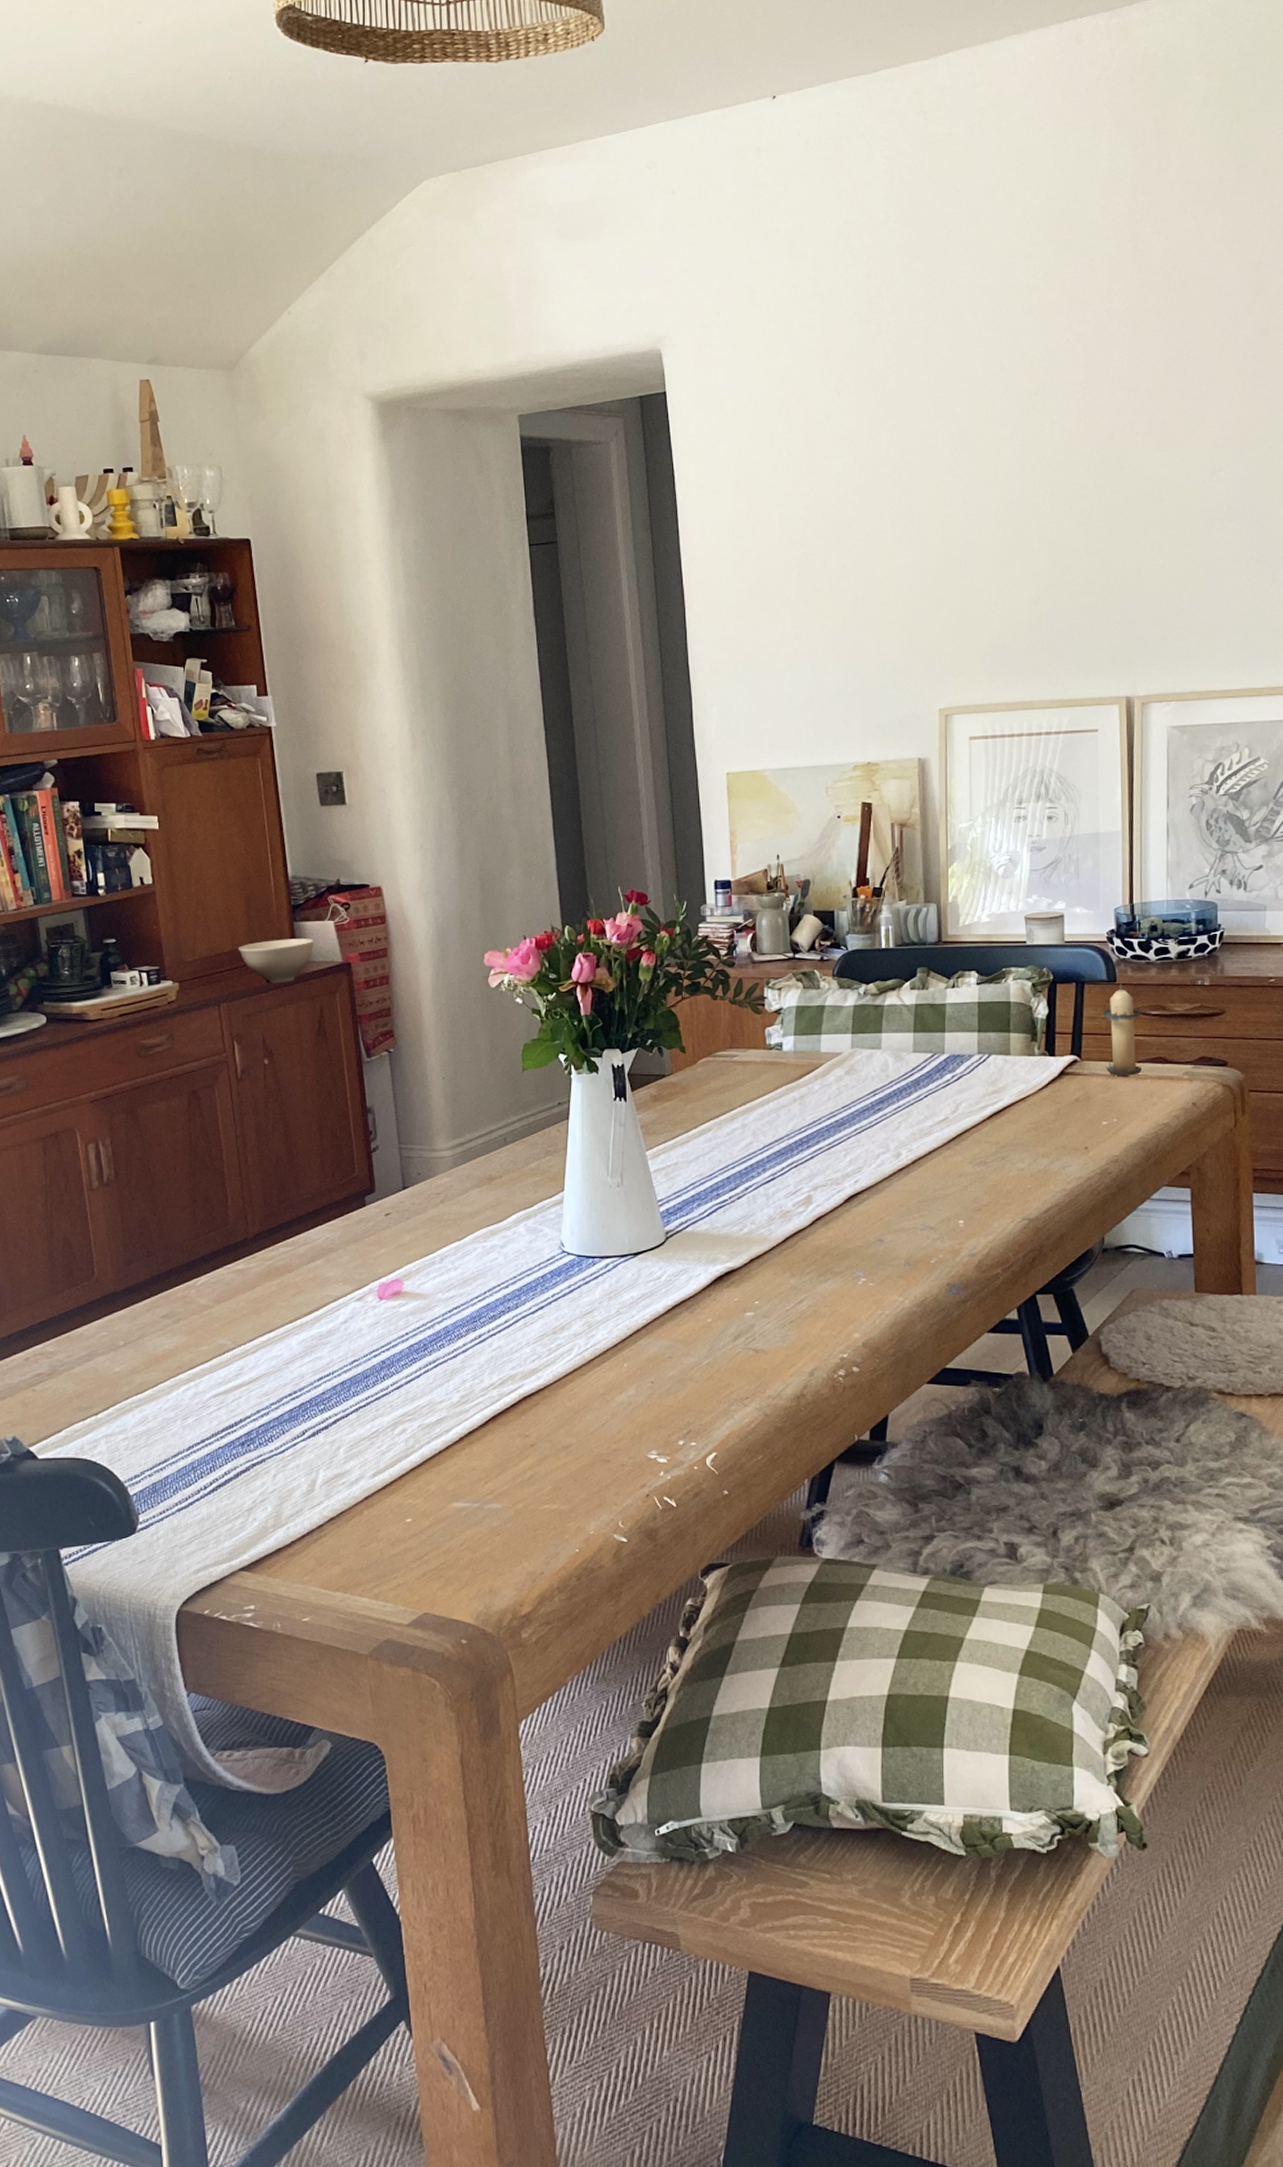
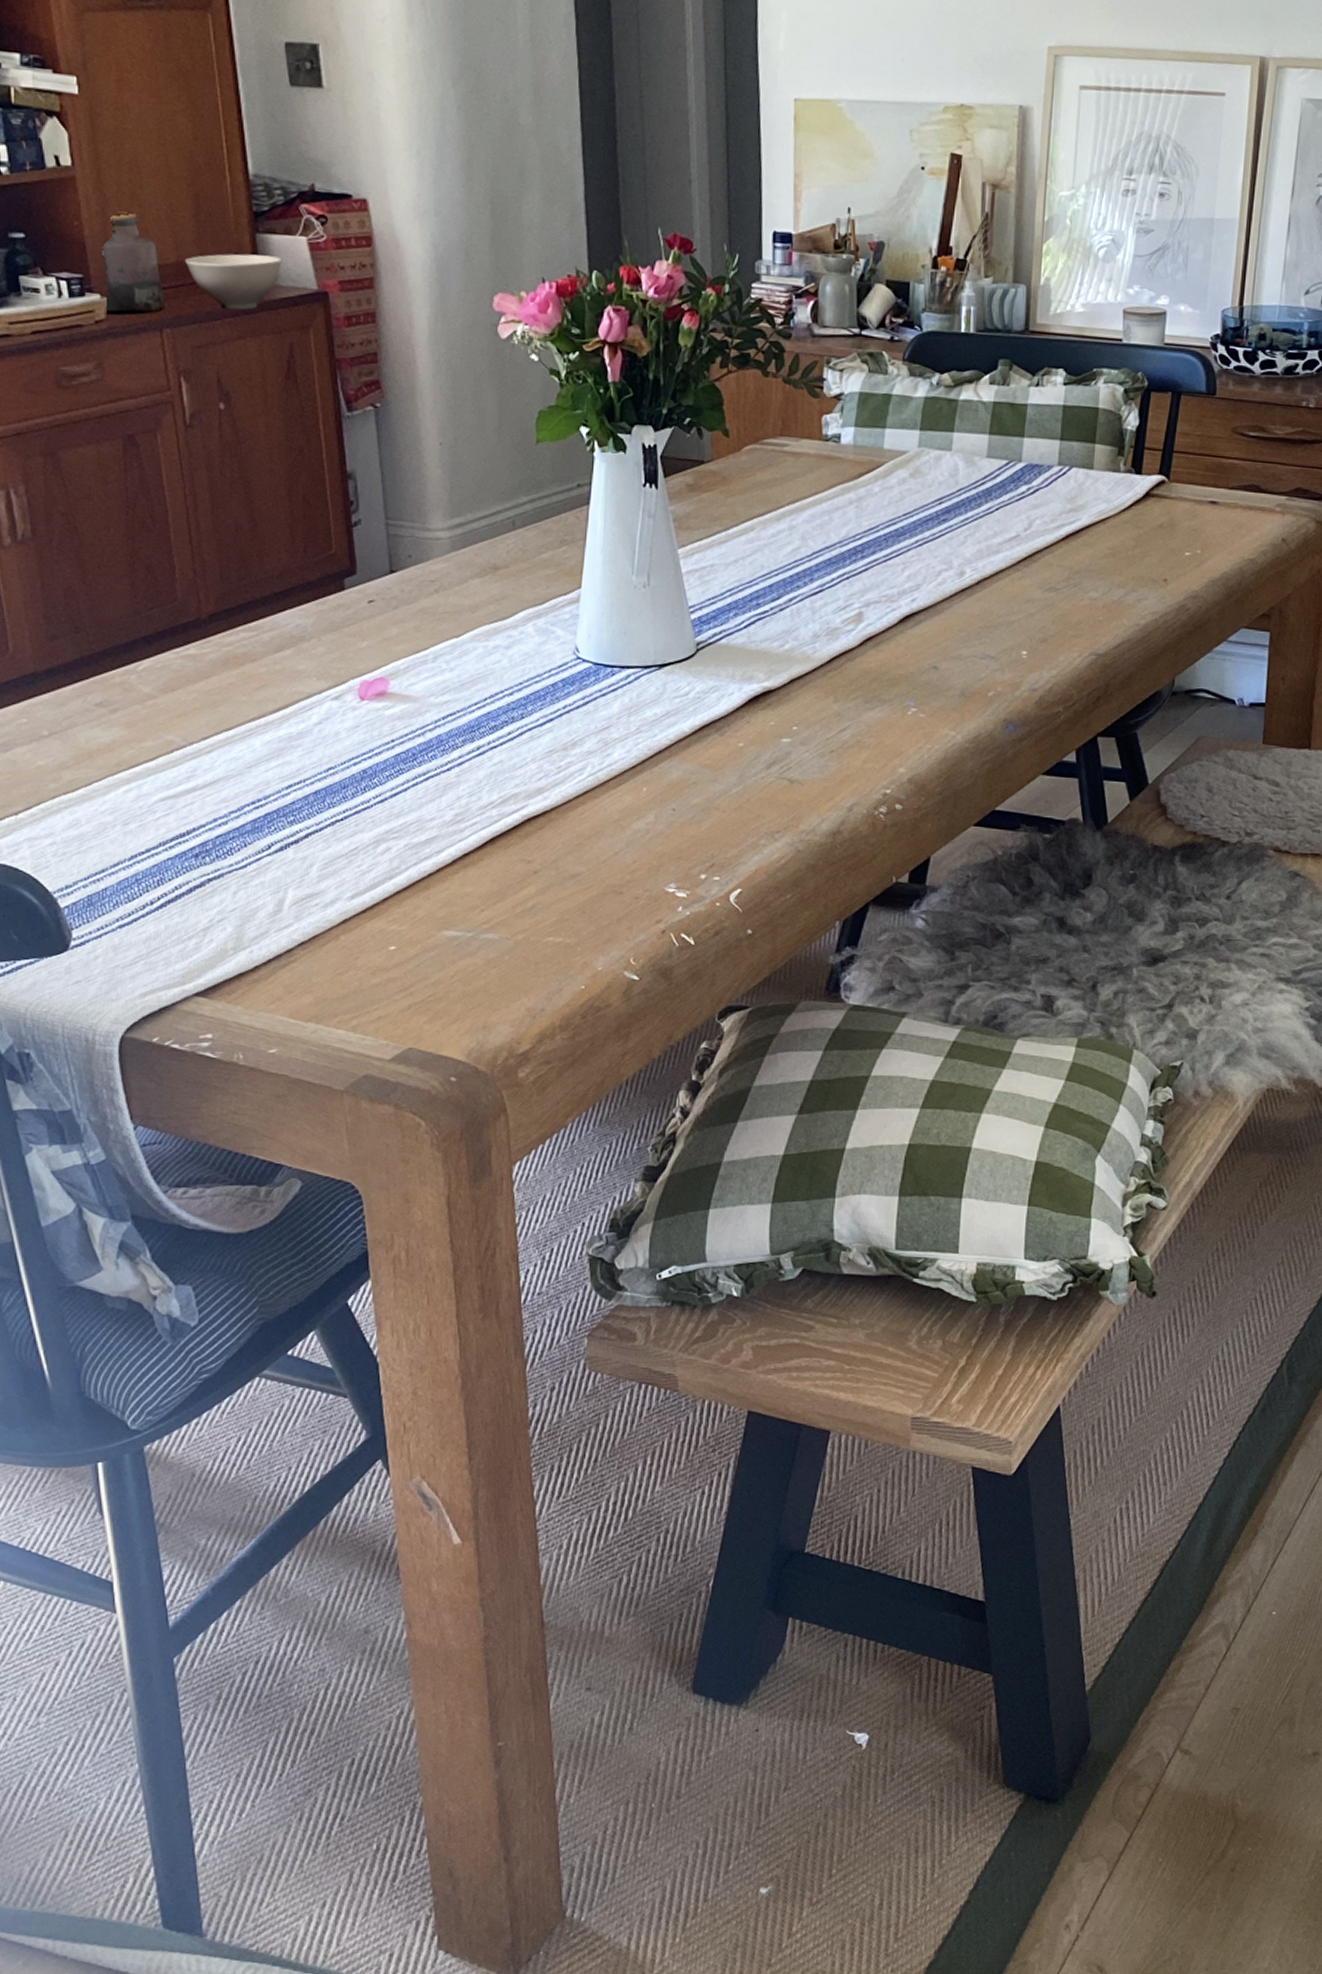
jar: none [174,915,223,997] -> present [102,211,166,316]
candle: present [1102,983,1143,1076] -> none [1194,397,1240,503]

